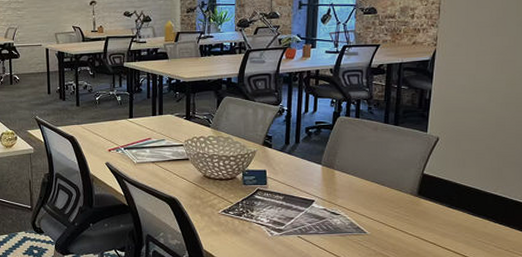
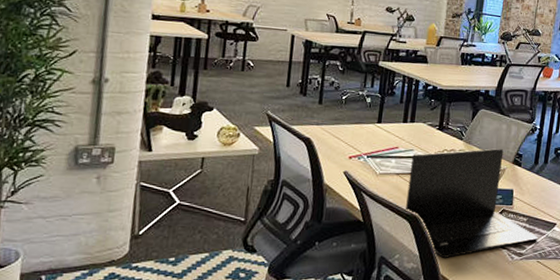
laptop: none [164,133,296,236] -> present [406,148,538,259]

